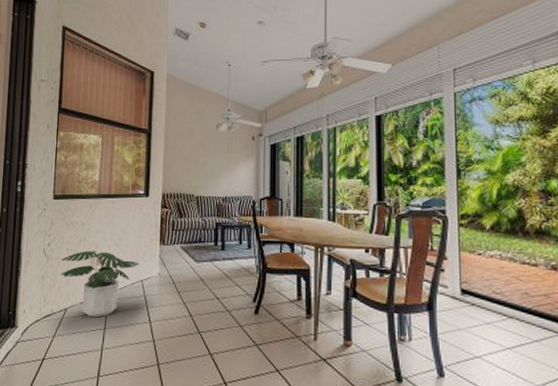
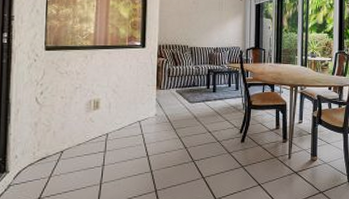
potted plant: present [60,250,140,318] -> none [55,97,137,157]

